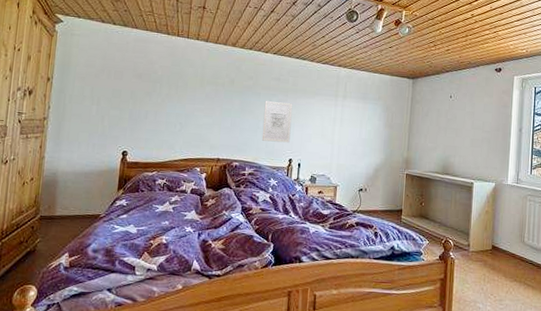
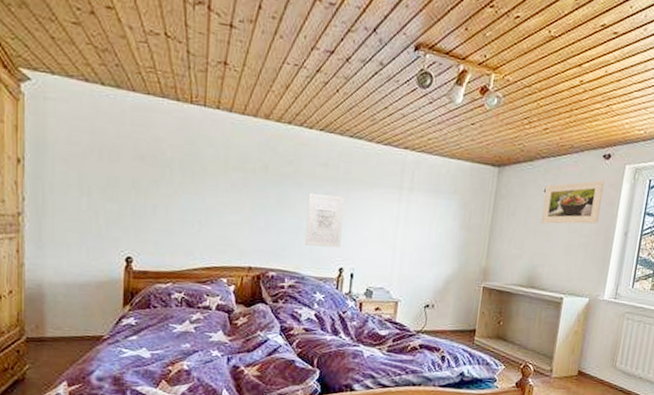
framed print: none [450,88,499,123] -> present [541,180,605,224]

